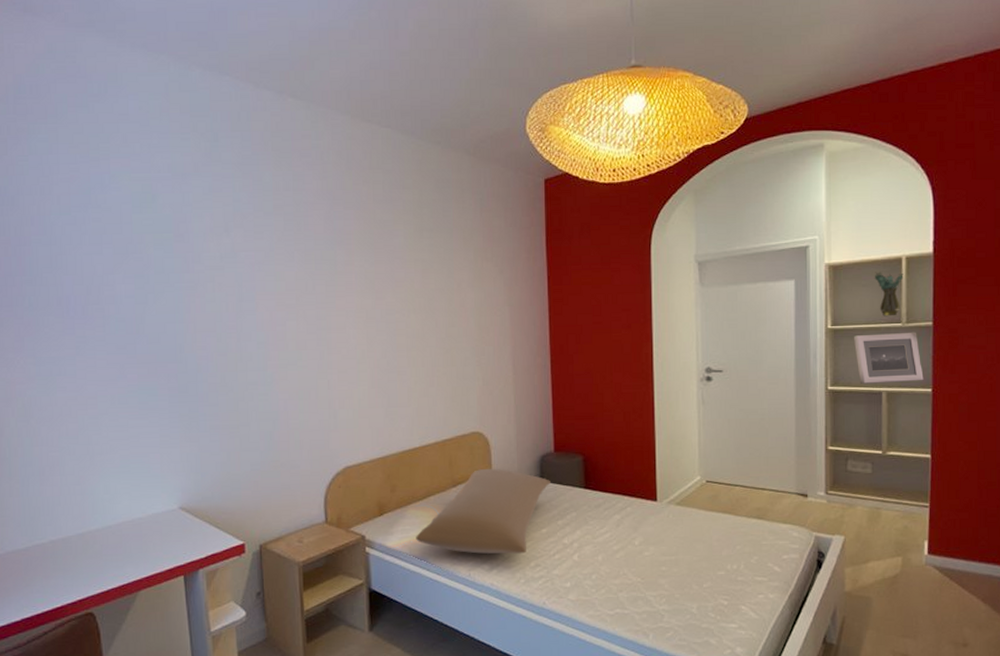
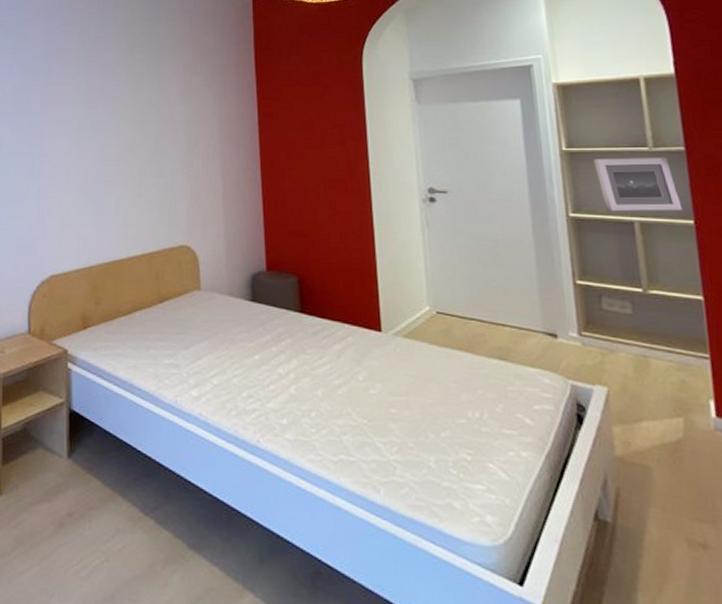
pillow: present [416,468,550,554] -> none [120,284,263,382]
vase: present [874,272,904,317] -> none [610,92,645,140]

